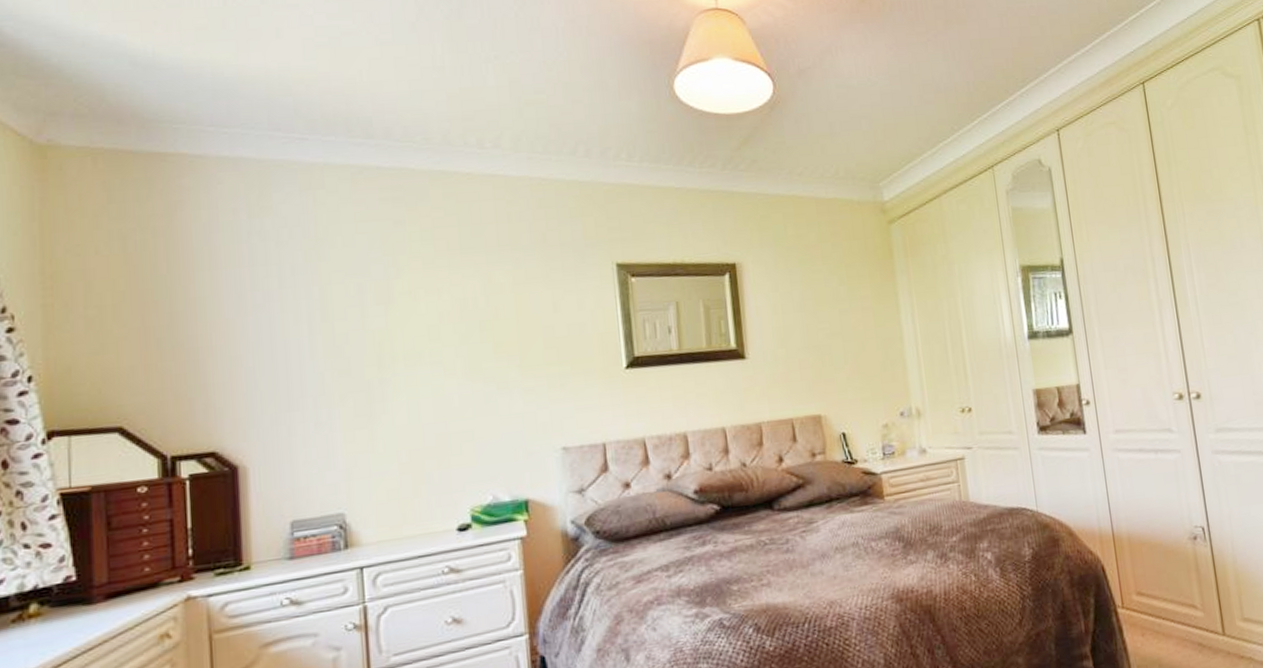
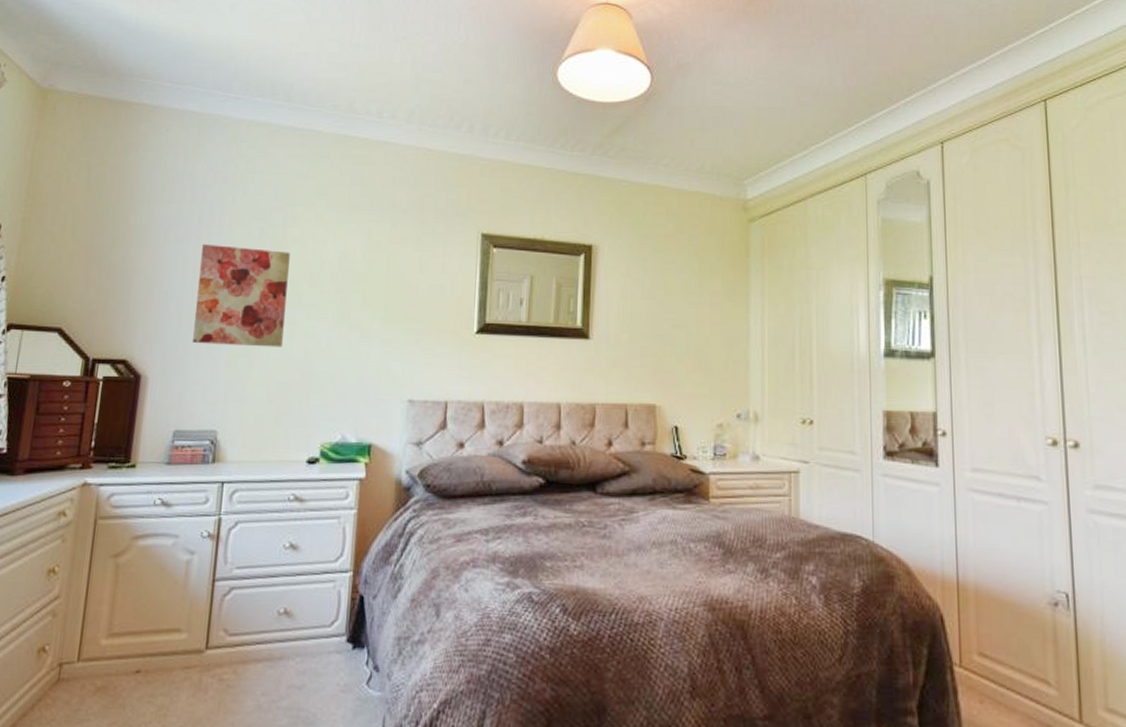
wall art: none [288,307,407,422] -> present [193,243,290,348]

